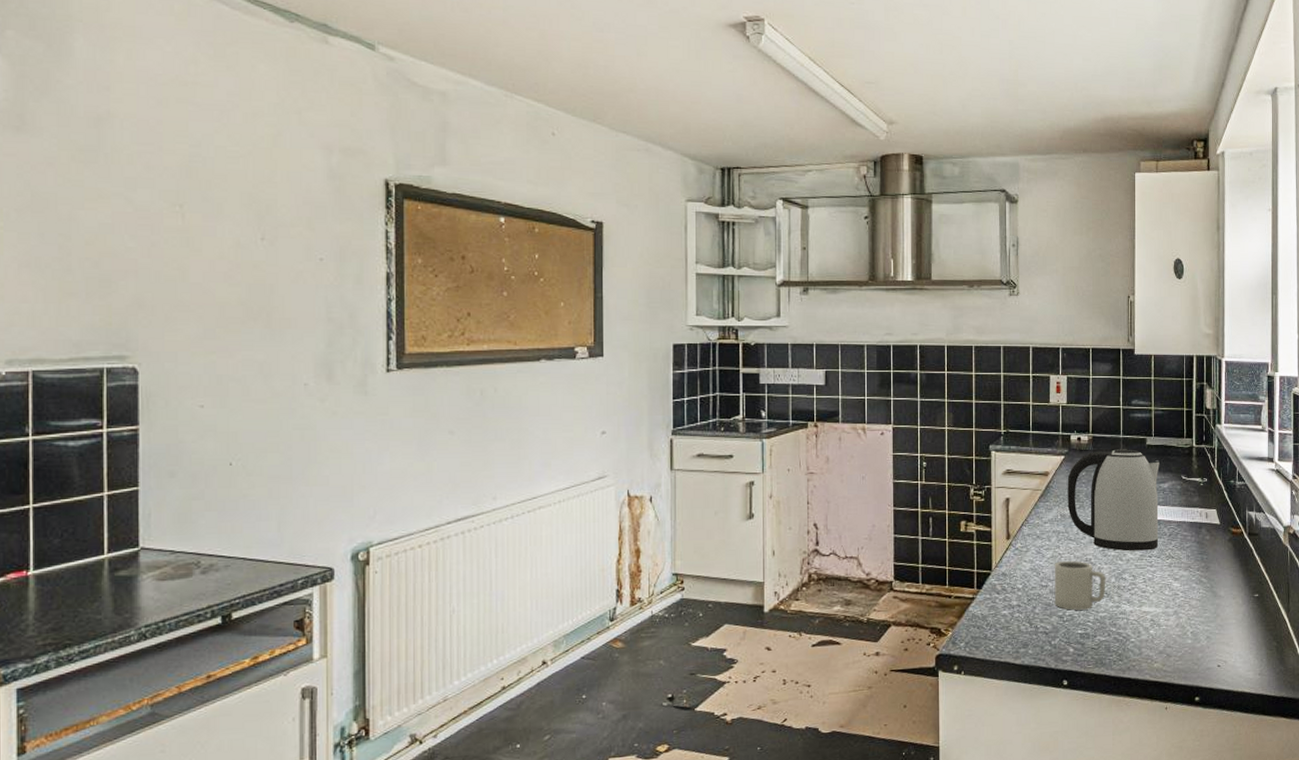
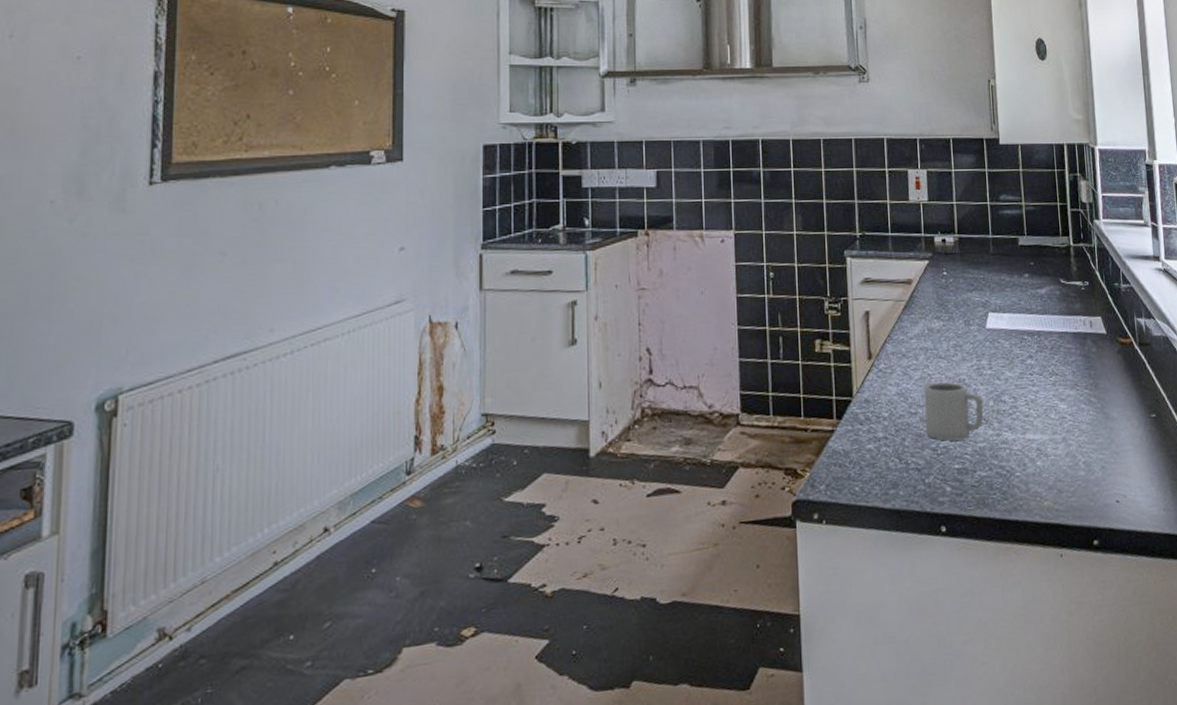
kettle: present [1067,448,1160,551] -> none [933,249,1040,369]

